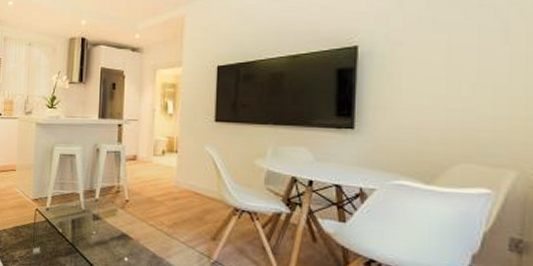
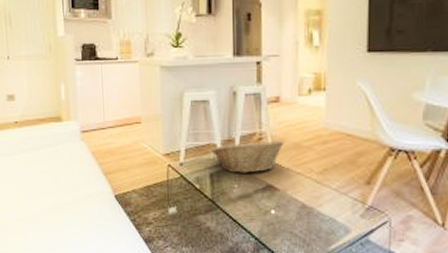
fruit basket: none [74,191,139,222] -> present [211,140,285,173]

